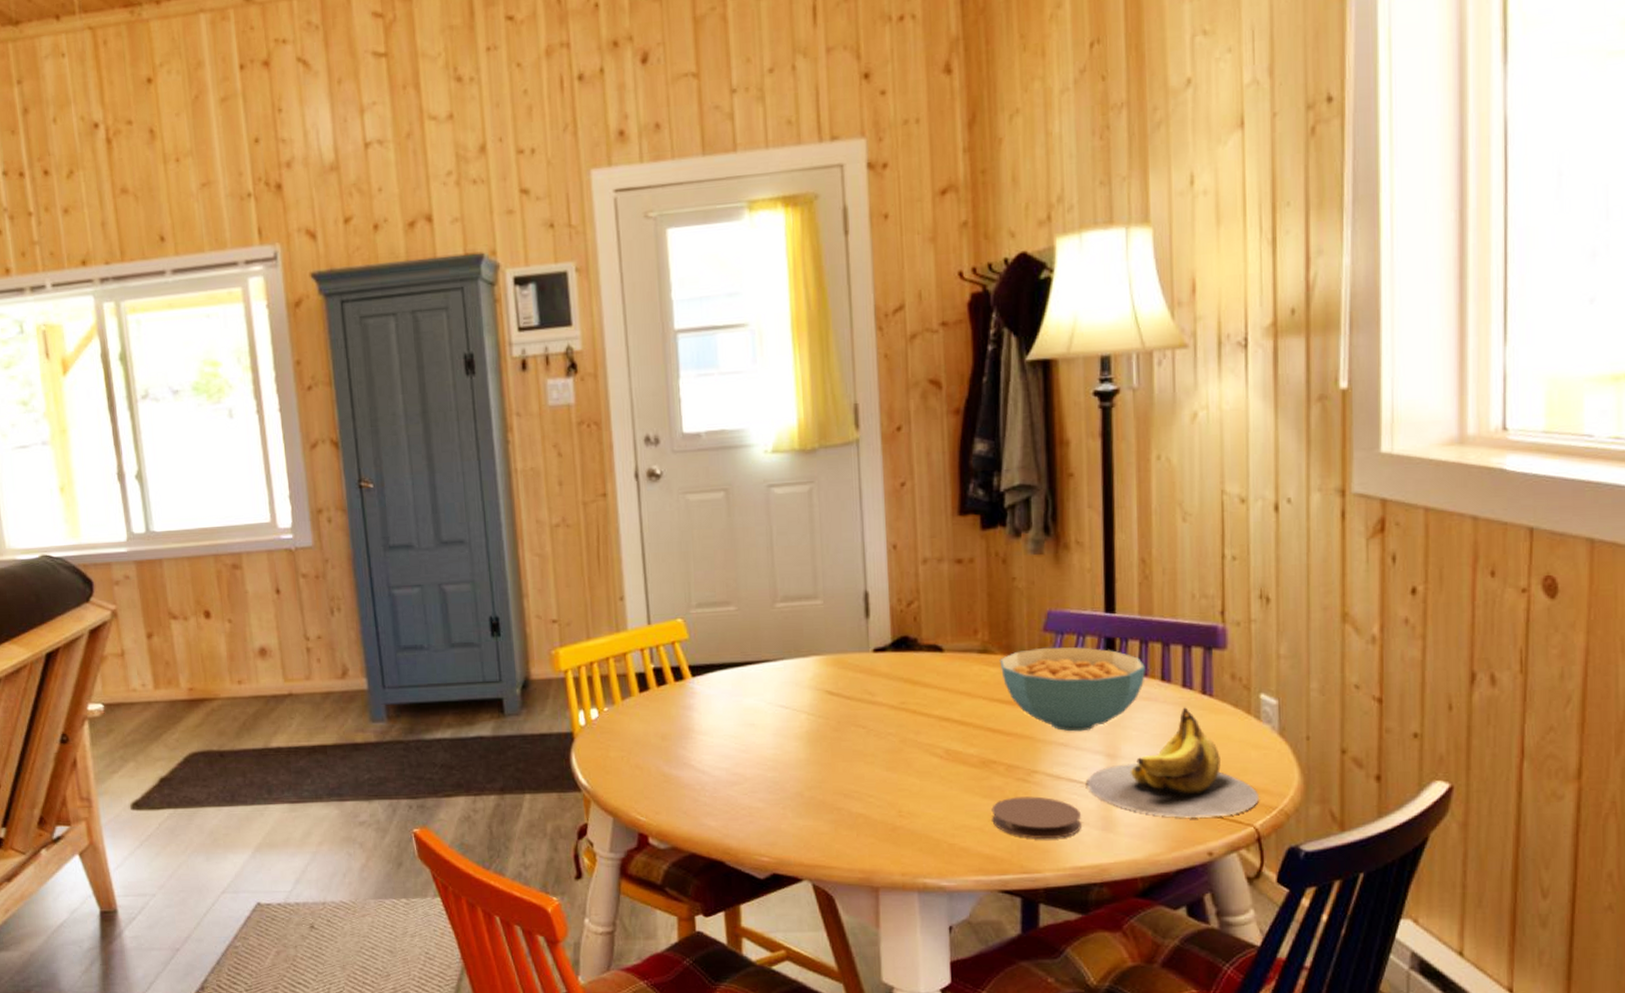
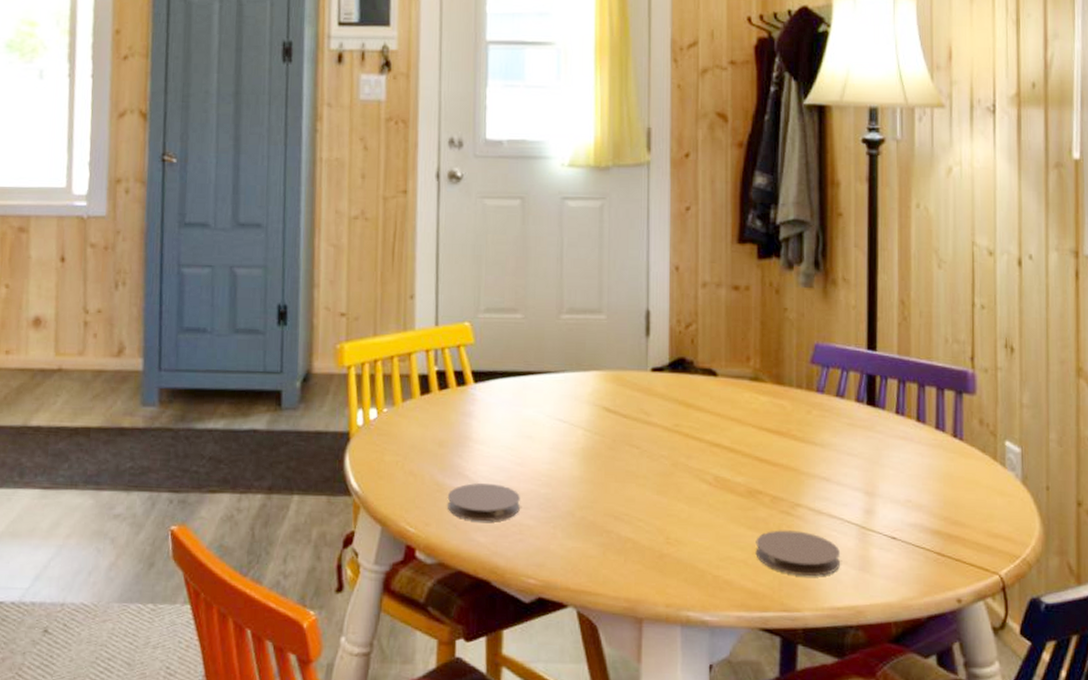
coaster: none [675,771,748,807] -> present [448,483,520,522]
cereal bowl: present [999,646,1145,732] -> none [769,379,902,467]
banana: present [1087,707,1259,819] -> none [846,449,1004,563]

